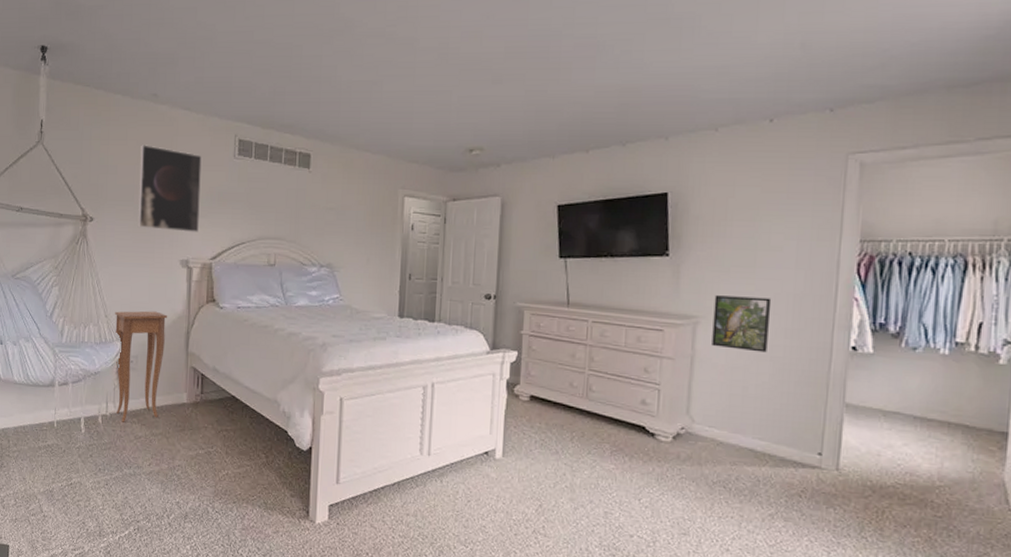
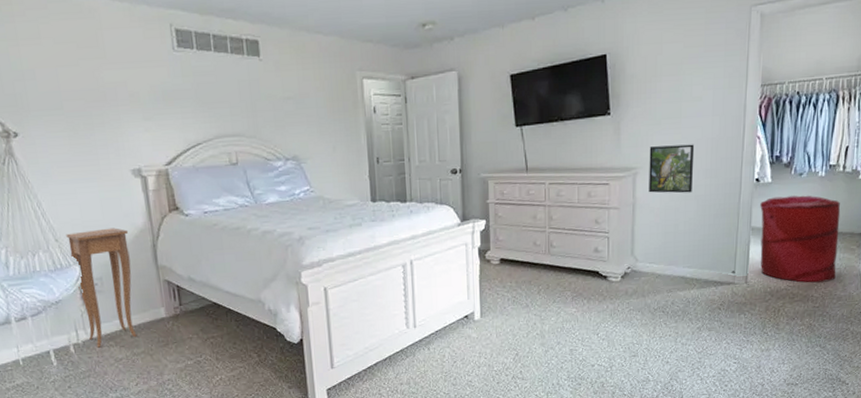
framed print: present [137,145,202,233] -> none [59,42,147,140]
laundry hamper: none [857,371,973,487] -> present [760,195,841,283]

